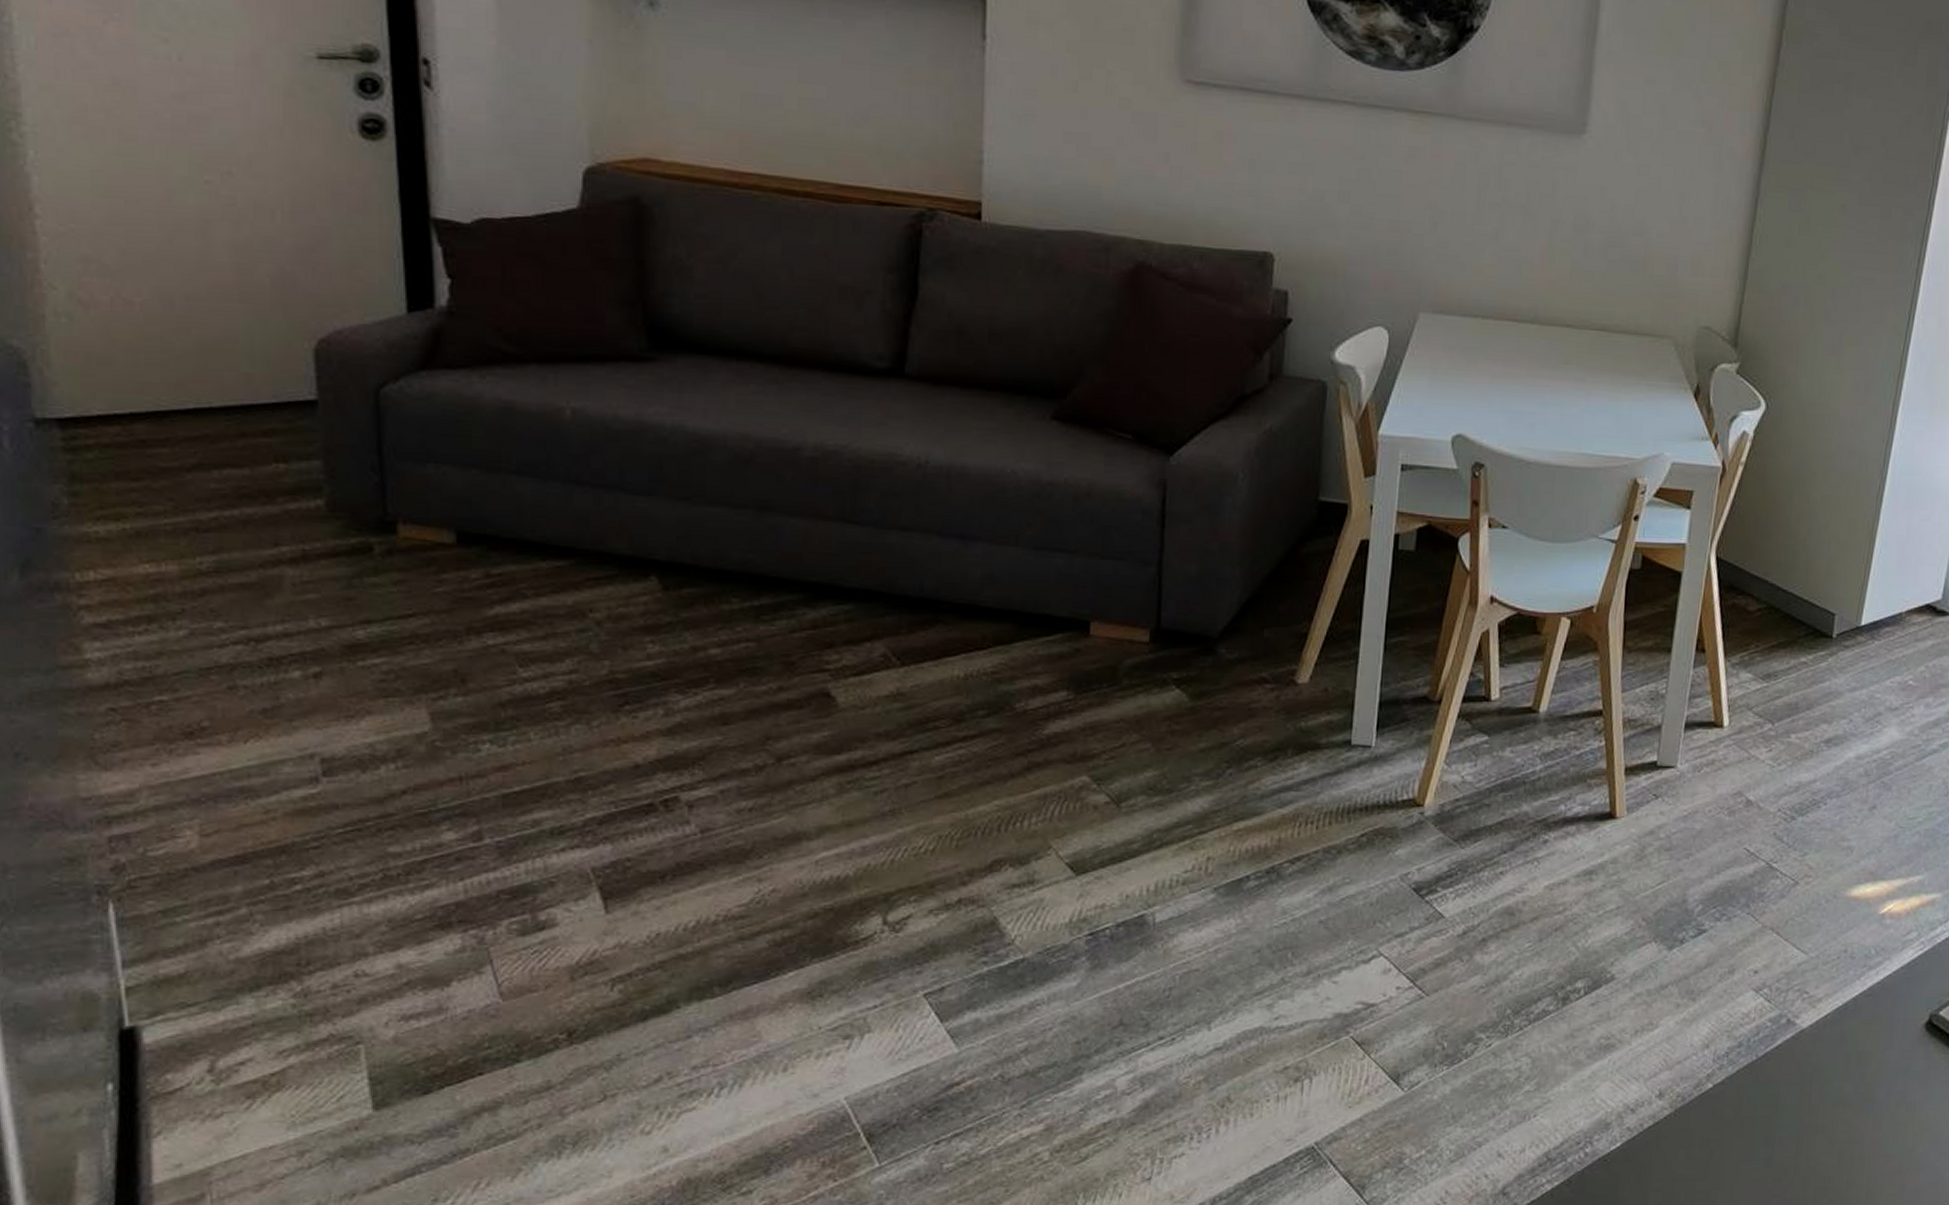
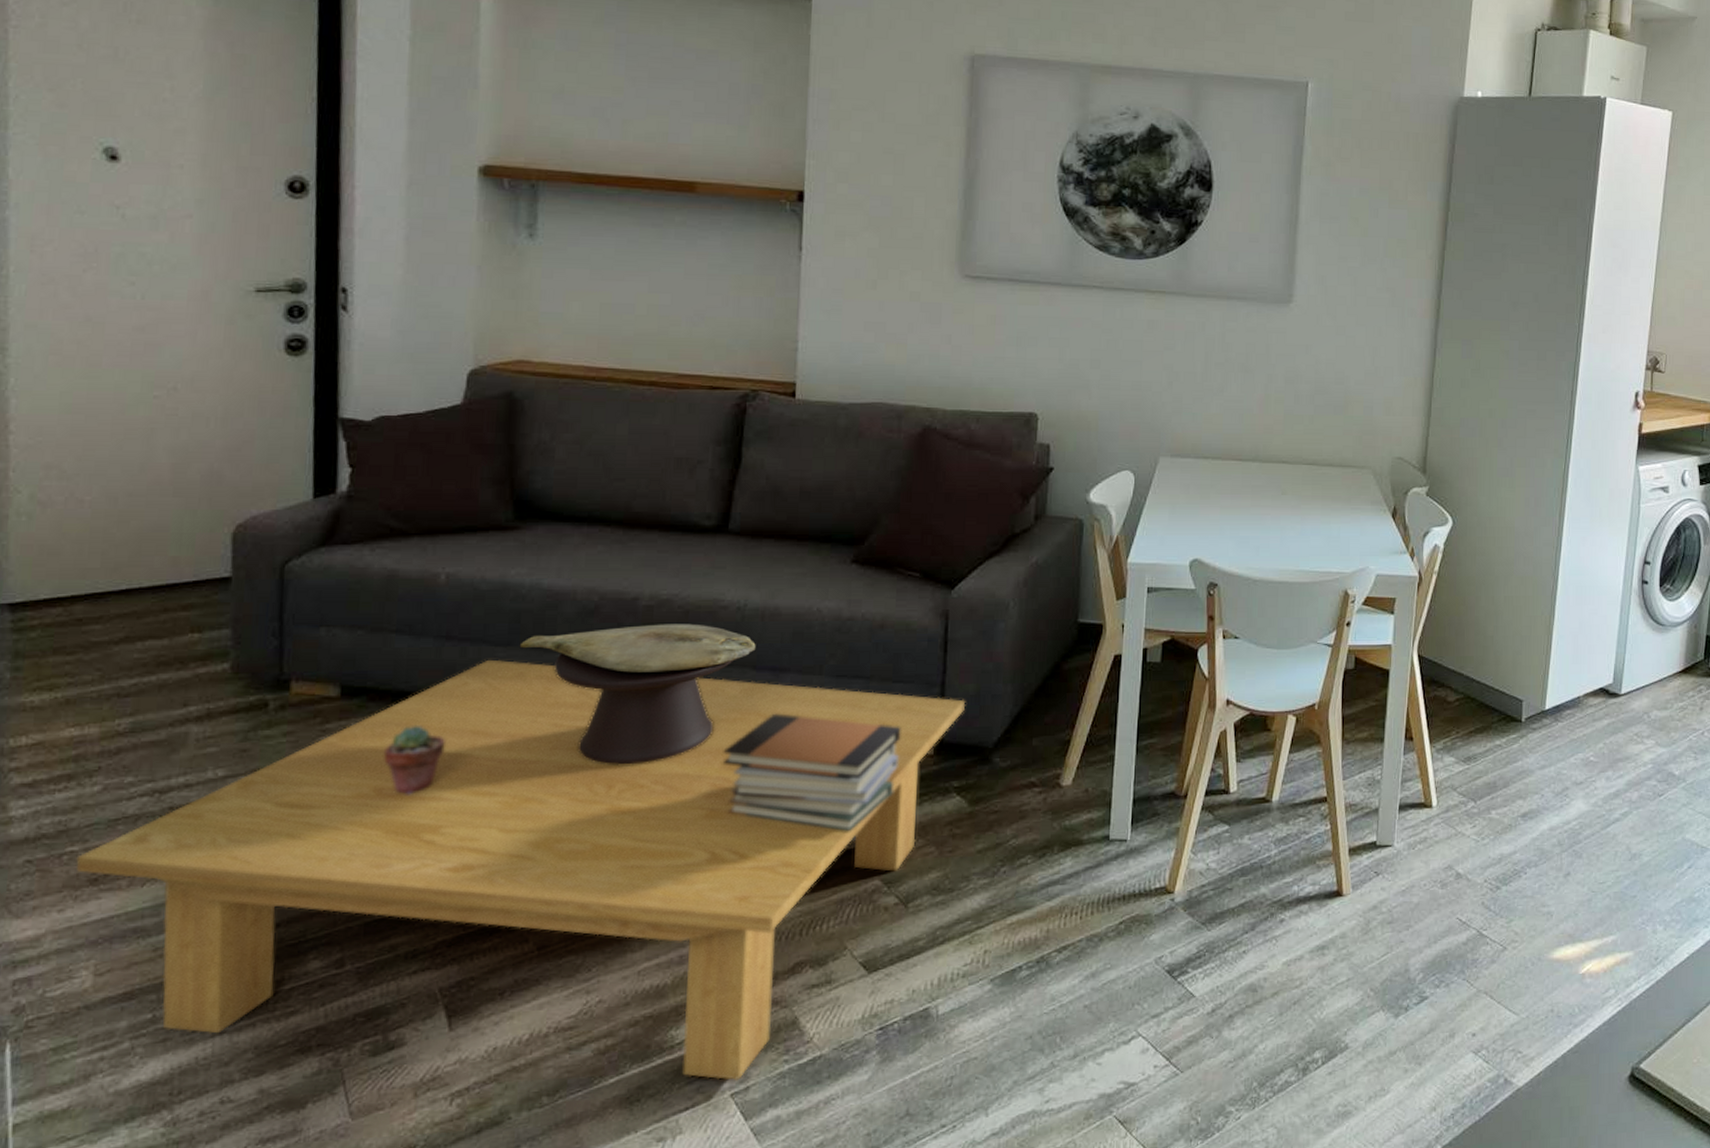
coffee table: none [166,509,1187,980] -> present [75,659,966,1080]
potted succulent: none [513,581,582,658] -> present [384,726,445,795]
decorative bowl: none [662,478,940,637] -> present [519,623,756,766]
book stack: none [905,587,1112,722] -> present [722,713,901,832]

